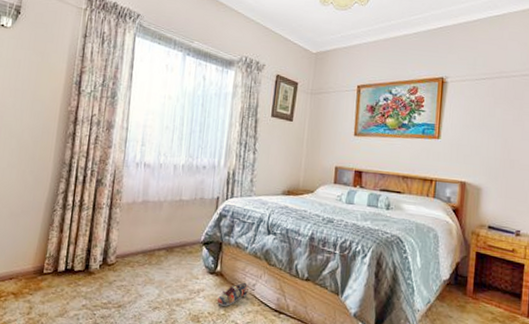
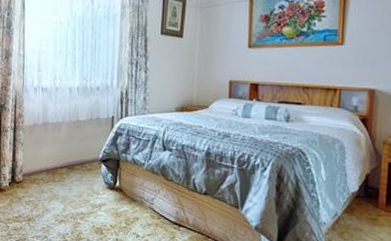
shoe: present [217,283,249,306] -> none [118,198,148,220]

